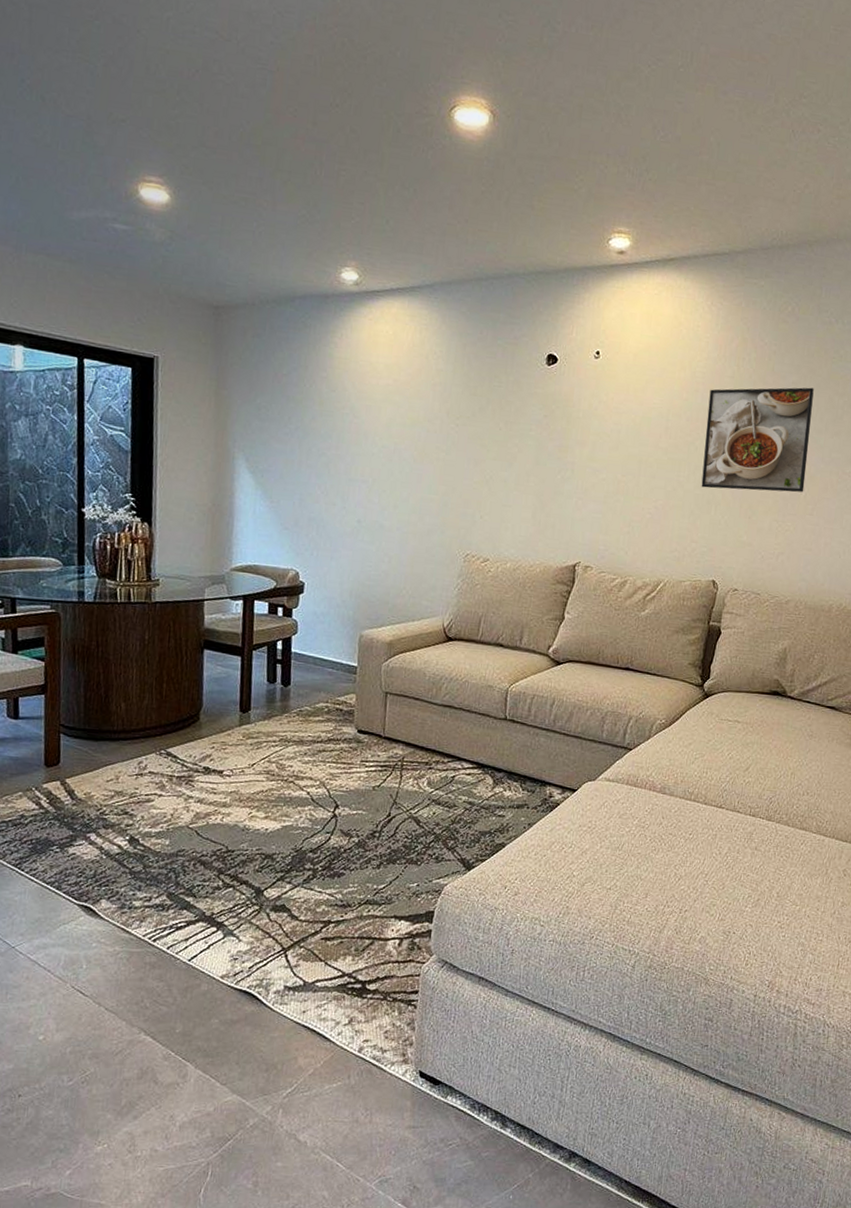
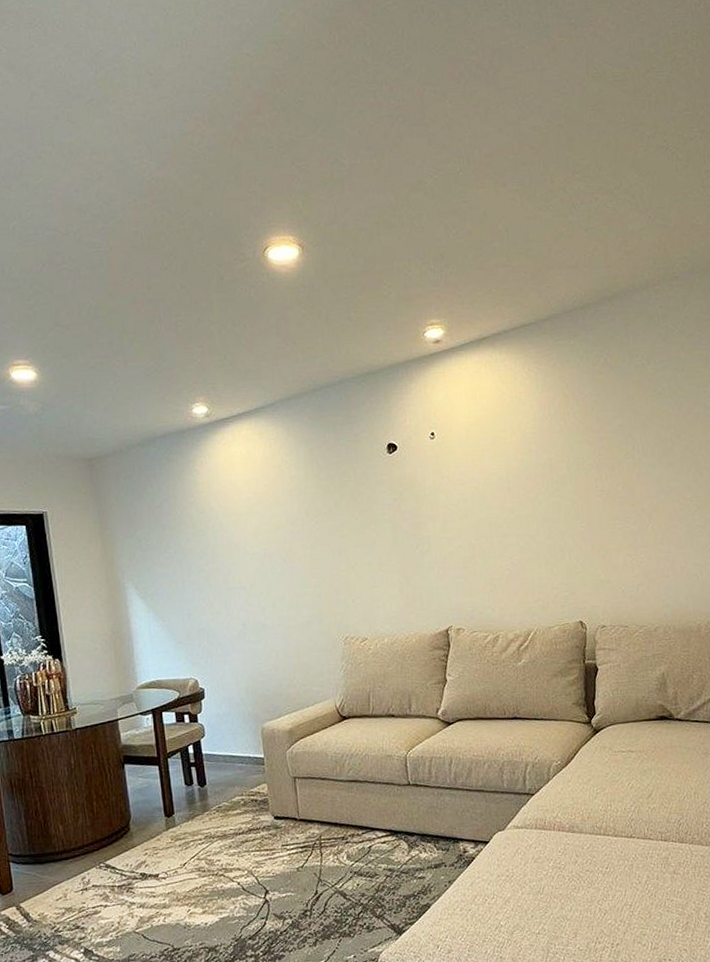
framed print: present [701,387,814,493] -> none [542,427,650,537]

